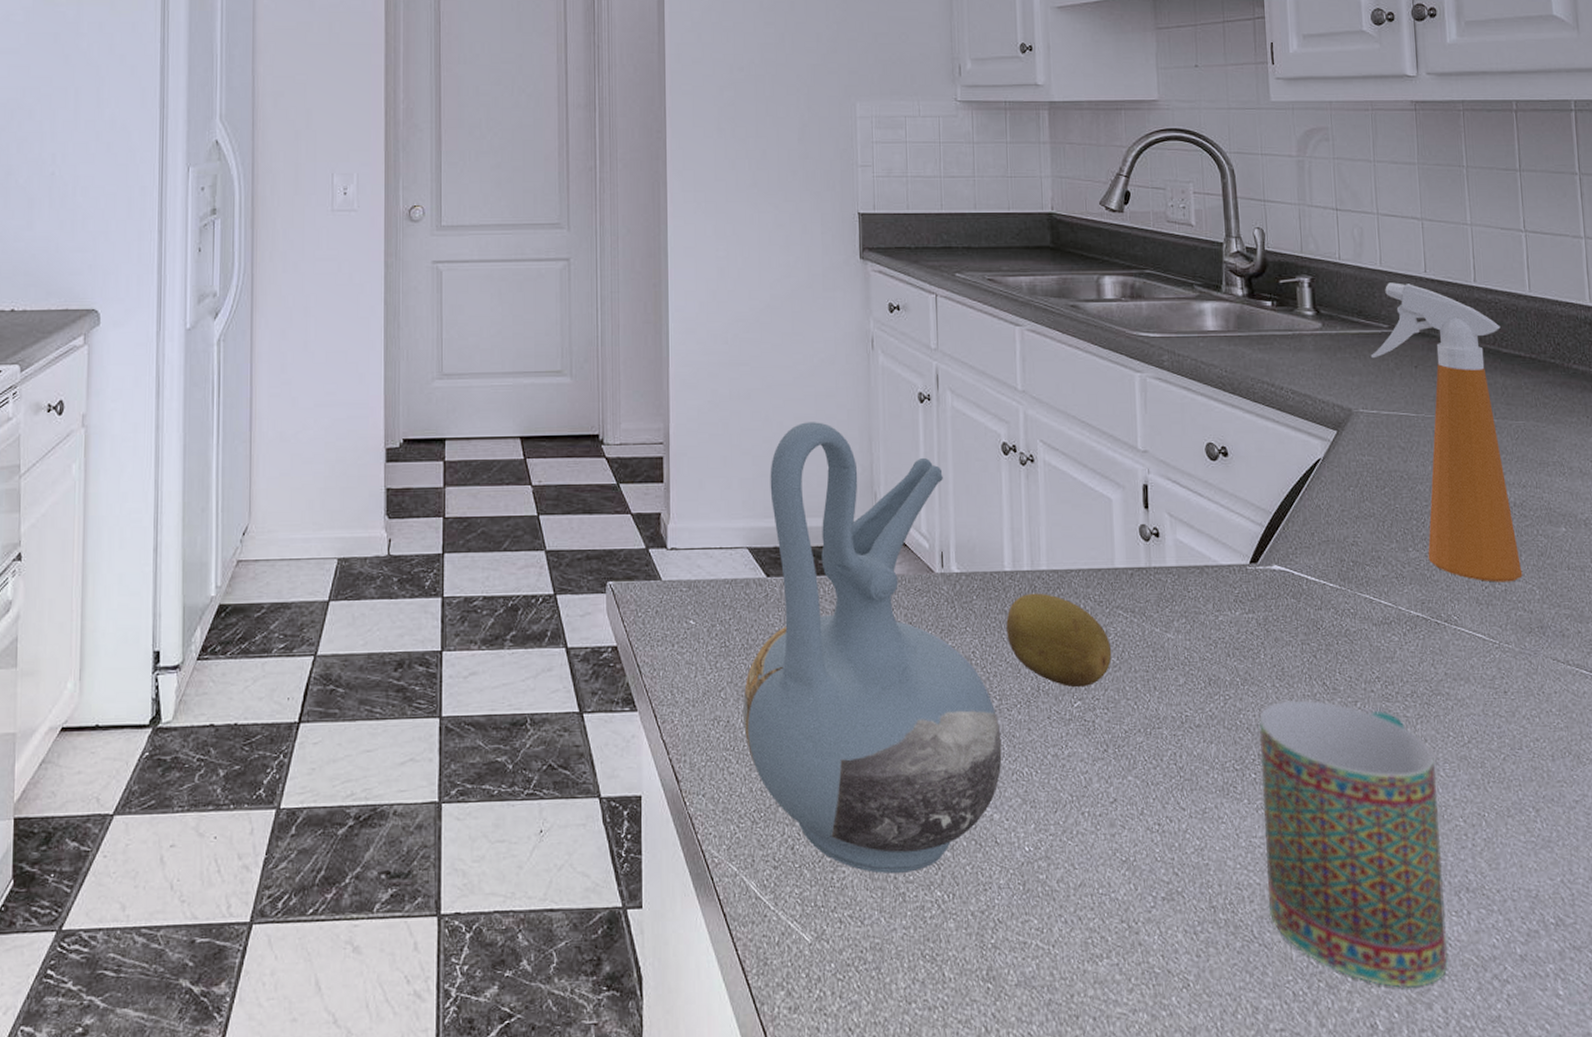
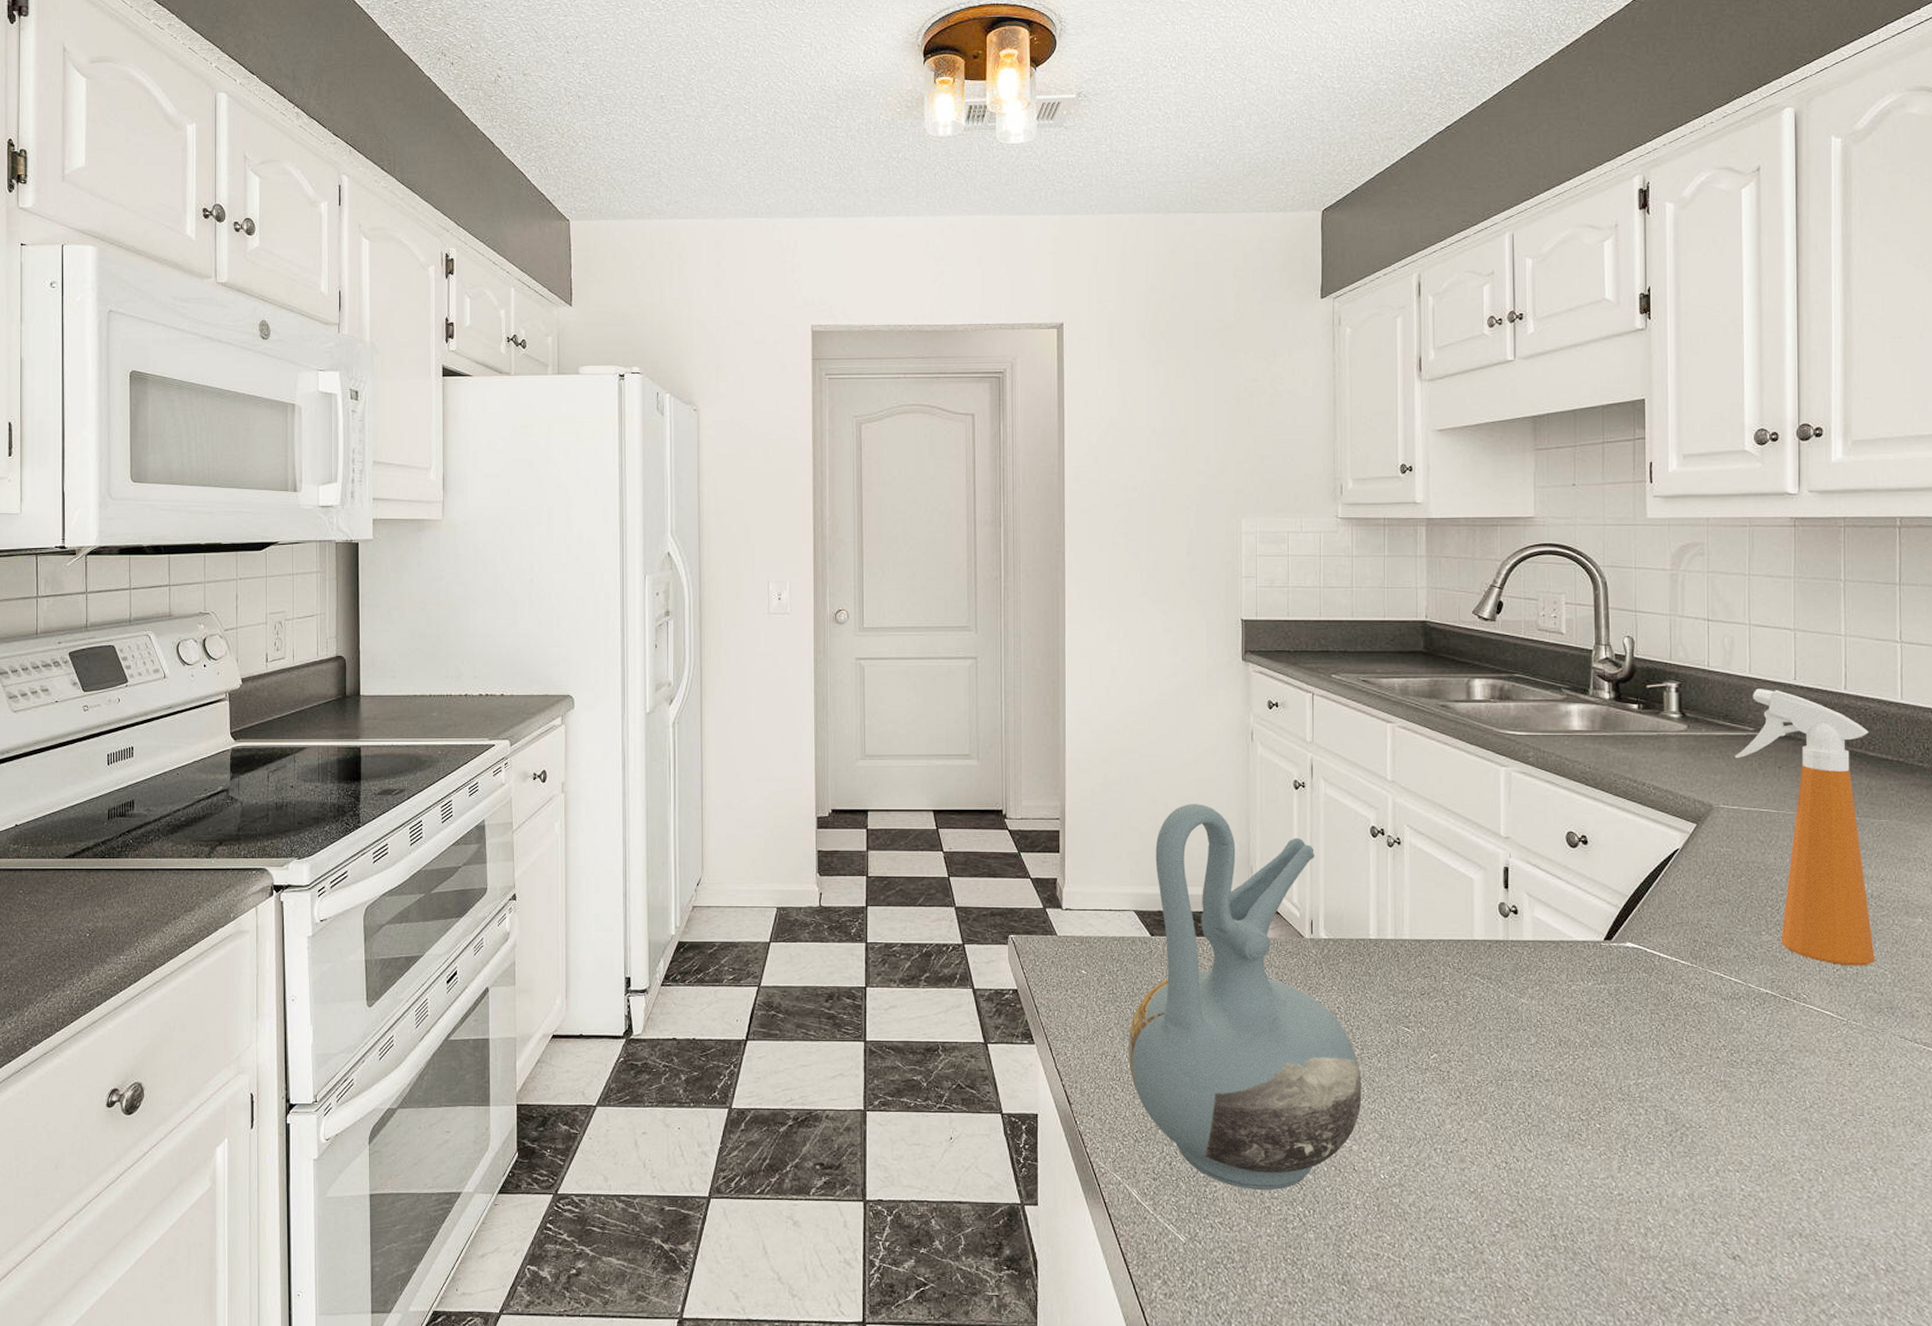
fruit: present [1006,593,1112,688] -> none [1370,959,1468,1042]
mug: present [1258,700,1448,988] -> none [1605,1062,1777,1315]

